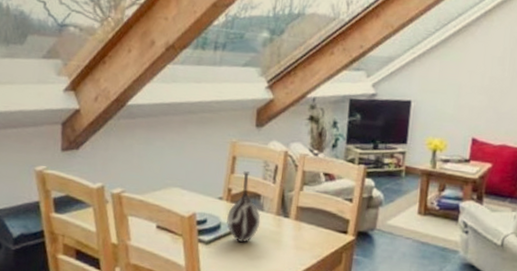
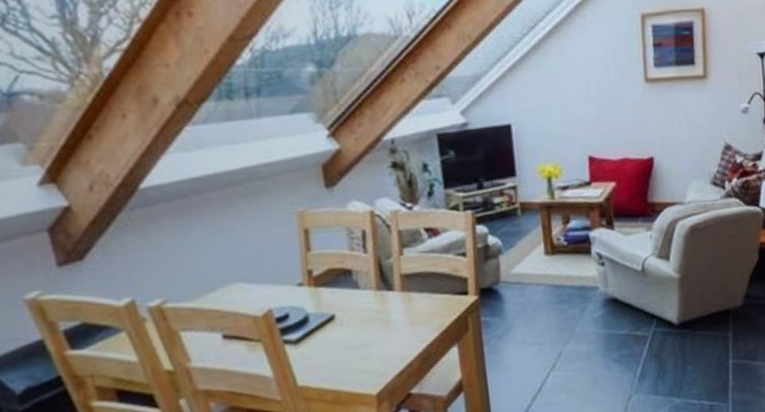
vase: present [227,171,261,242] -> none [314,245,360,332]

